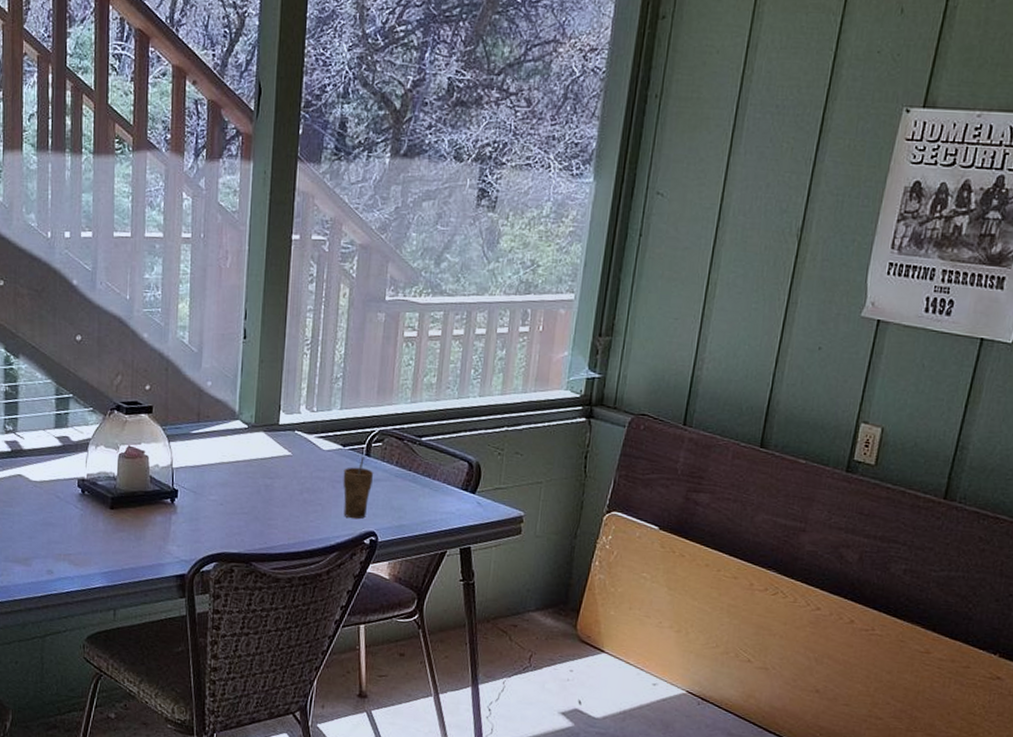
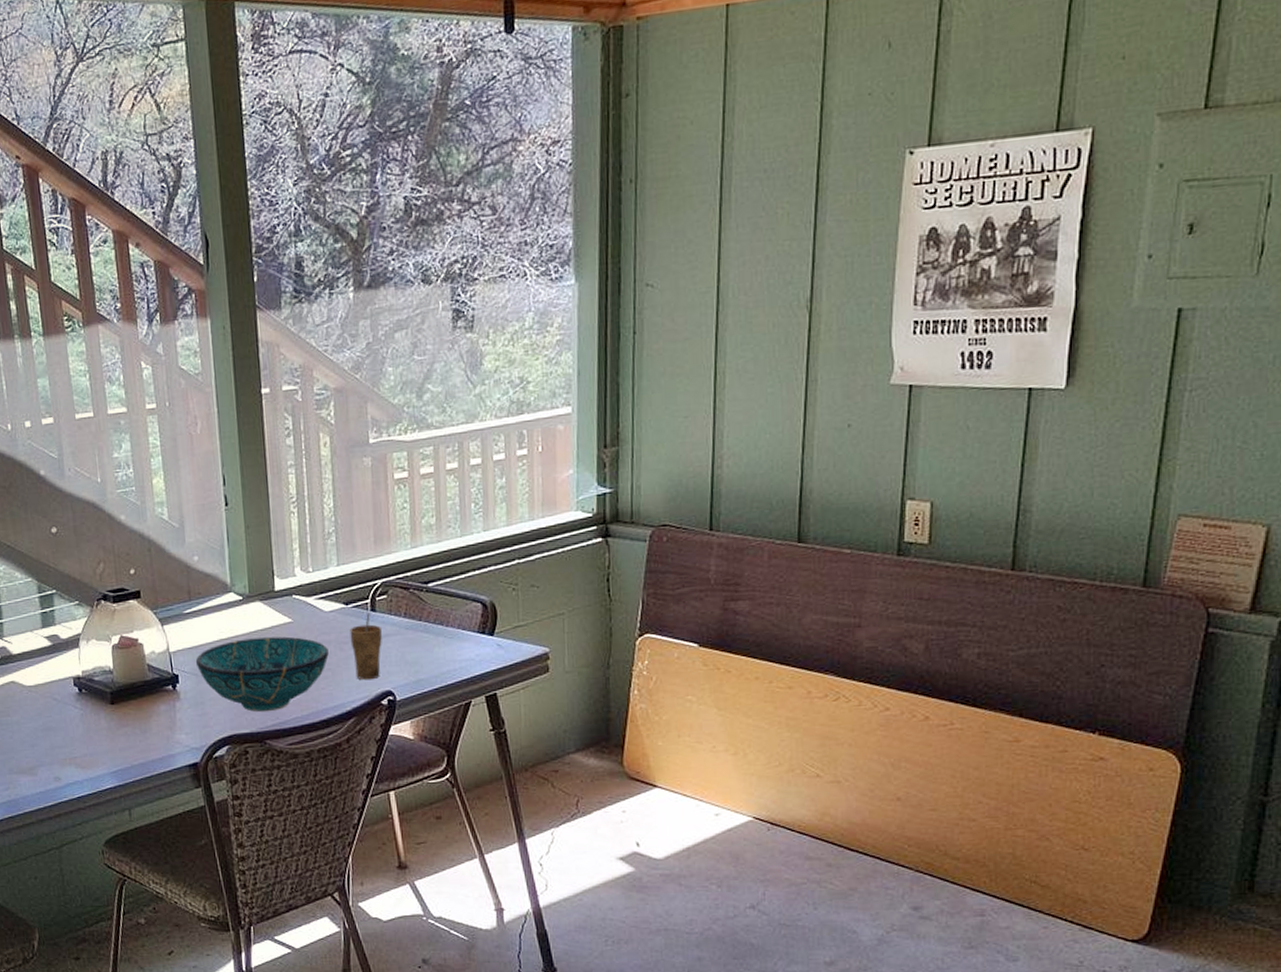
bowl: none [195,465,321,536] -> present [195,636,329,713]

